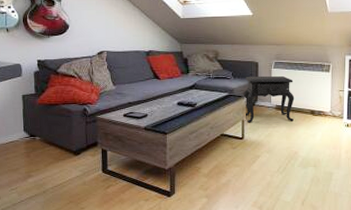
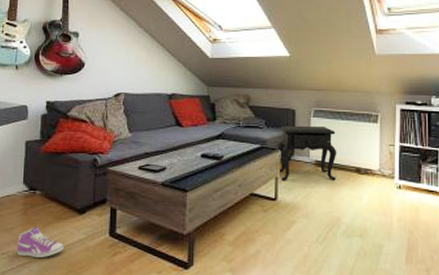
sneaker: none [23,166,64,192] -> present [16,226,64,259]

